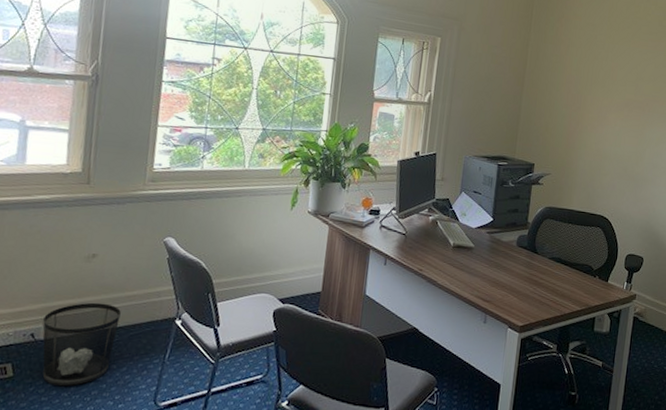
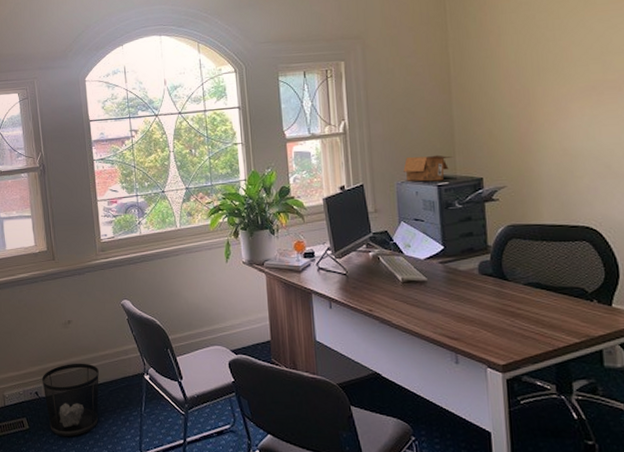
carton: none [473,135,515,161] -> present [403,155,454,182]

